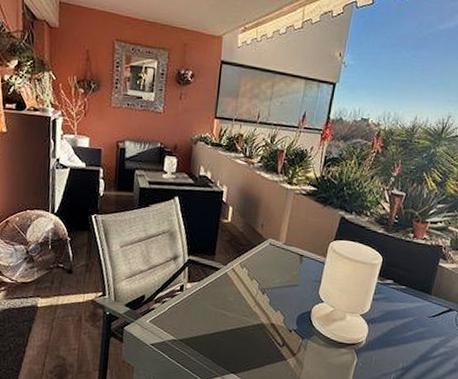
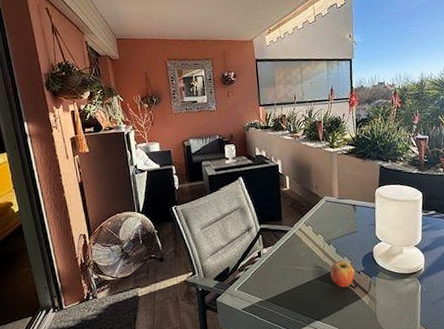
fruit: none [257,313,286,344] -> present [329,260,355,288]

